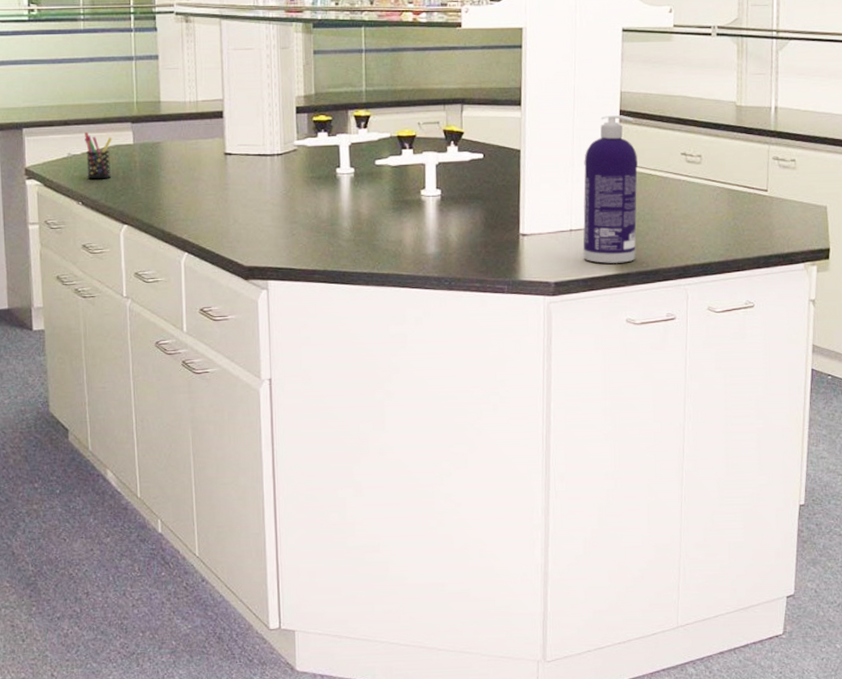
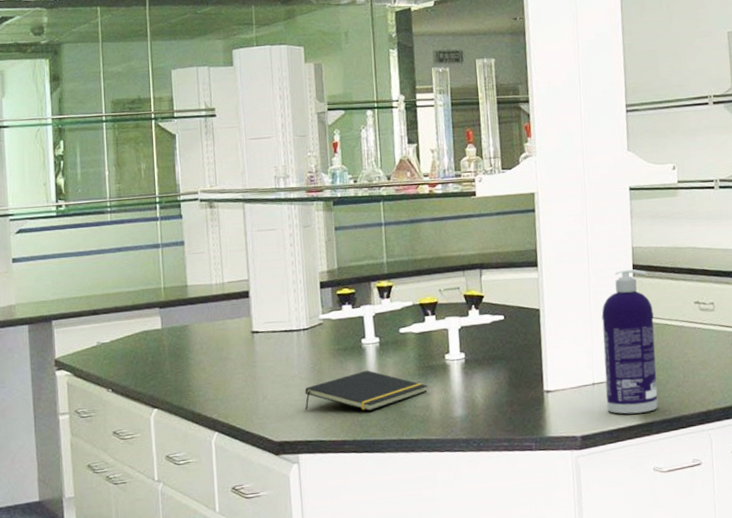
pen holder: present [84,133,112,180] -> none [113,320,141,366]
notepad: none [276,200,401,243] -> present [305,370,428,412]

